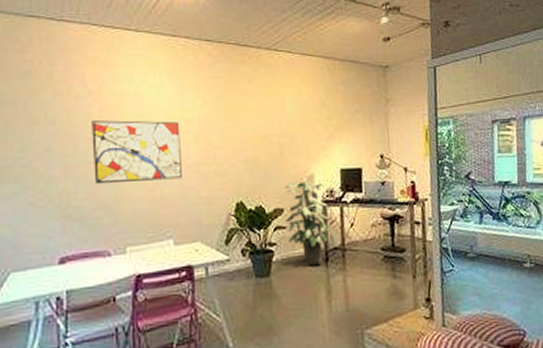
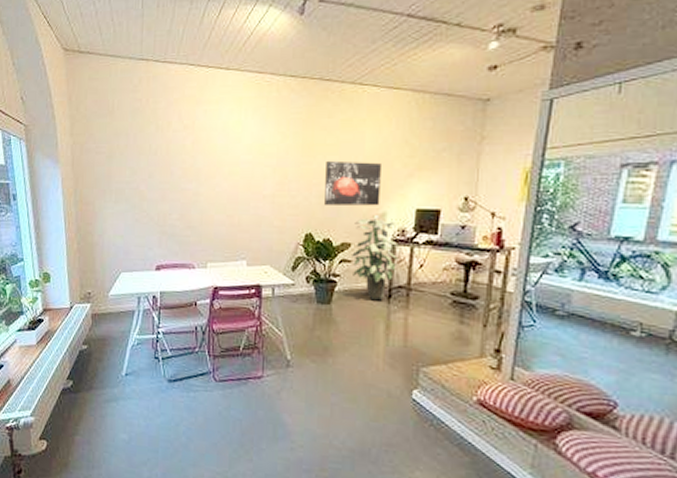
wall art: present [92,120,182,185] -> none [185,153,260,208]
wall art: none [250,124,307,171] -> present [325,160,381,206]

